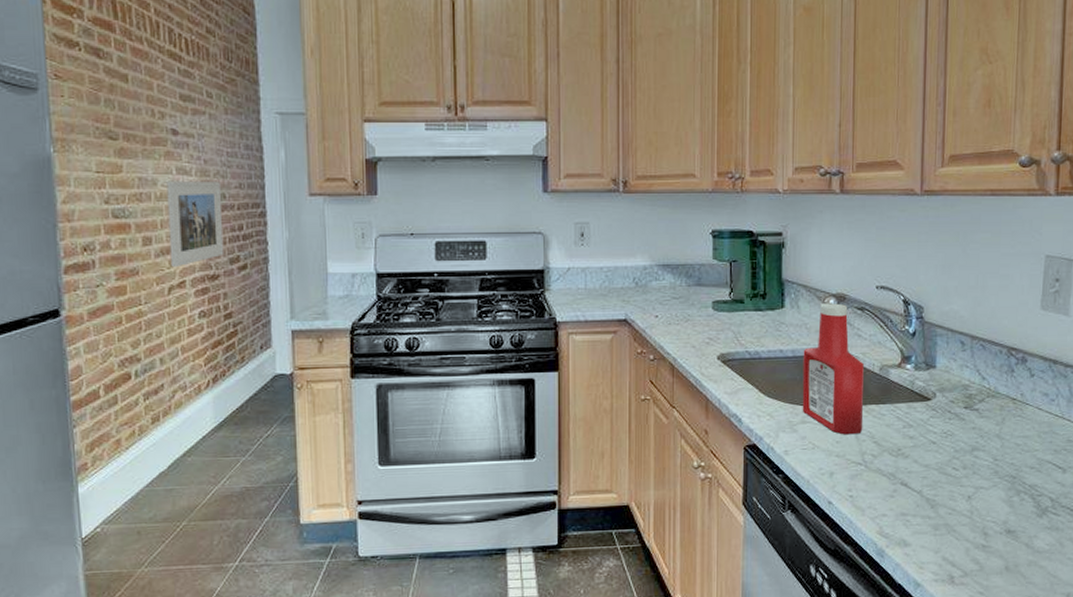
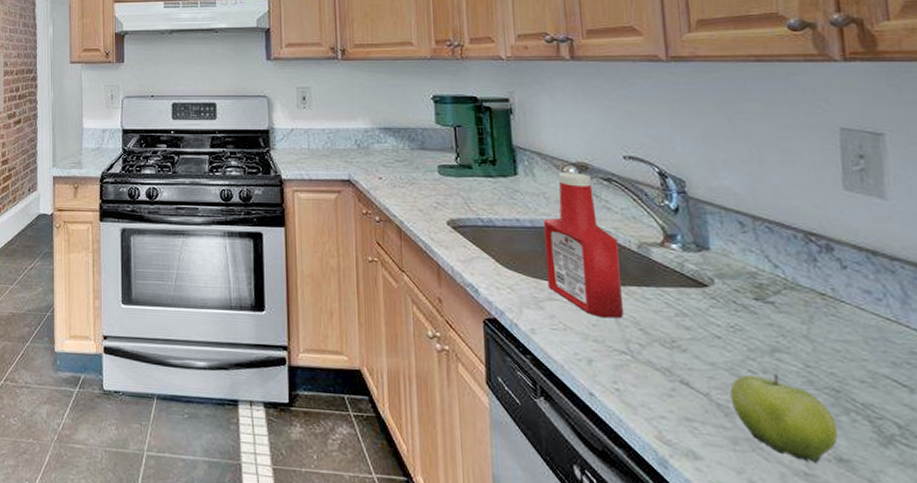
fruit: none [937,468,1010,537] -> present [730,373,839,463]

